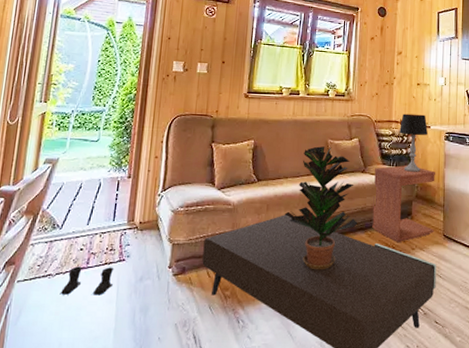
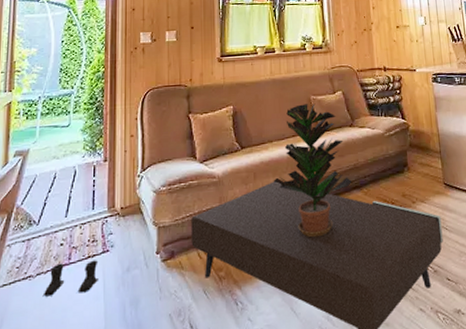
side table: present [372,165,436,243] -> none [363,114,434,198]
table lamp: present [399,113,429,172] -> none [383,58,415,120]

